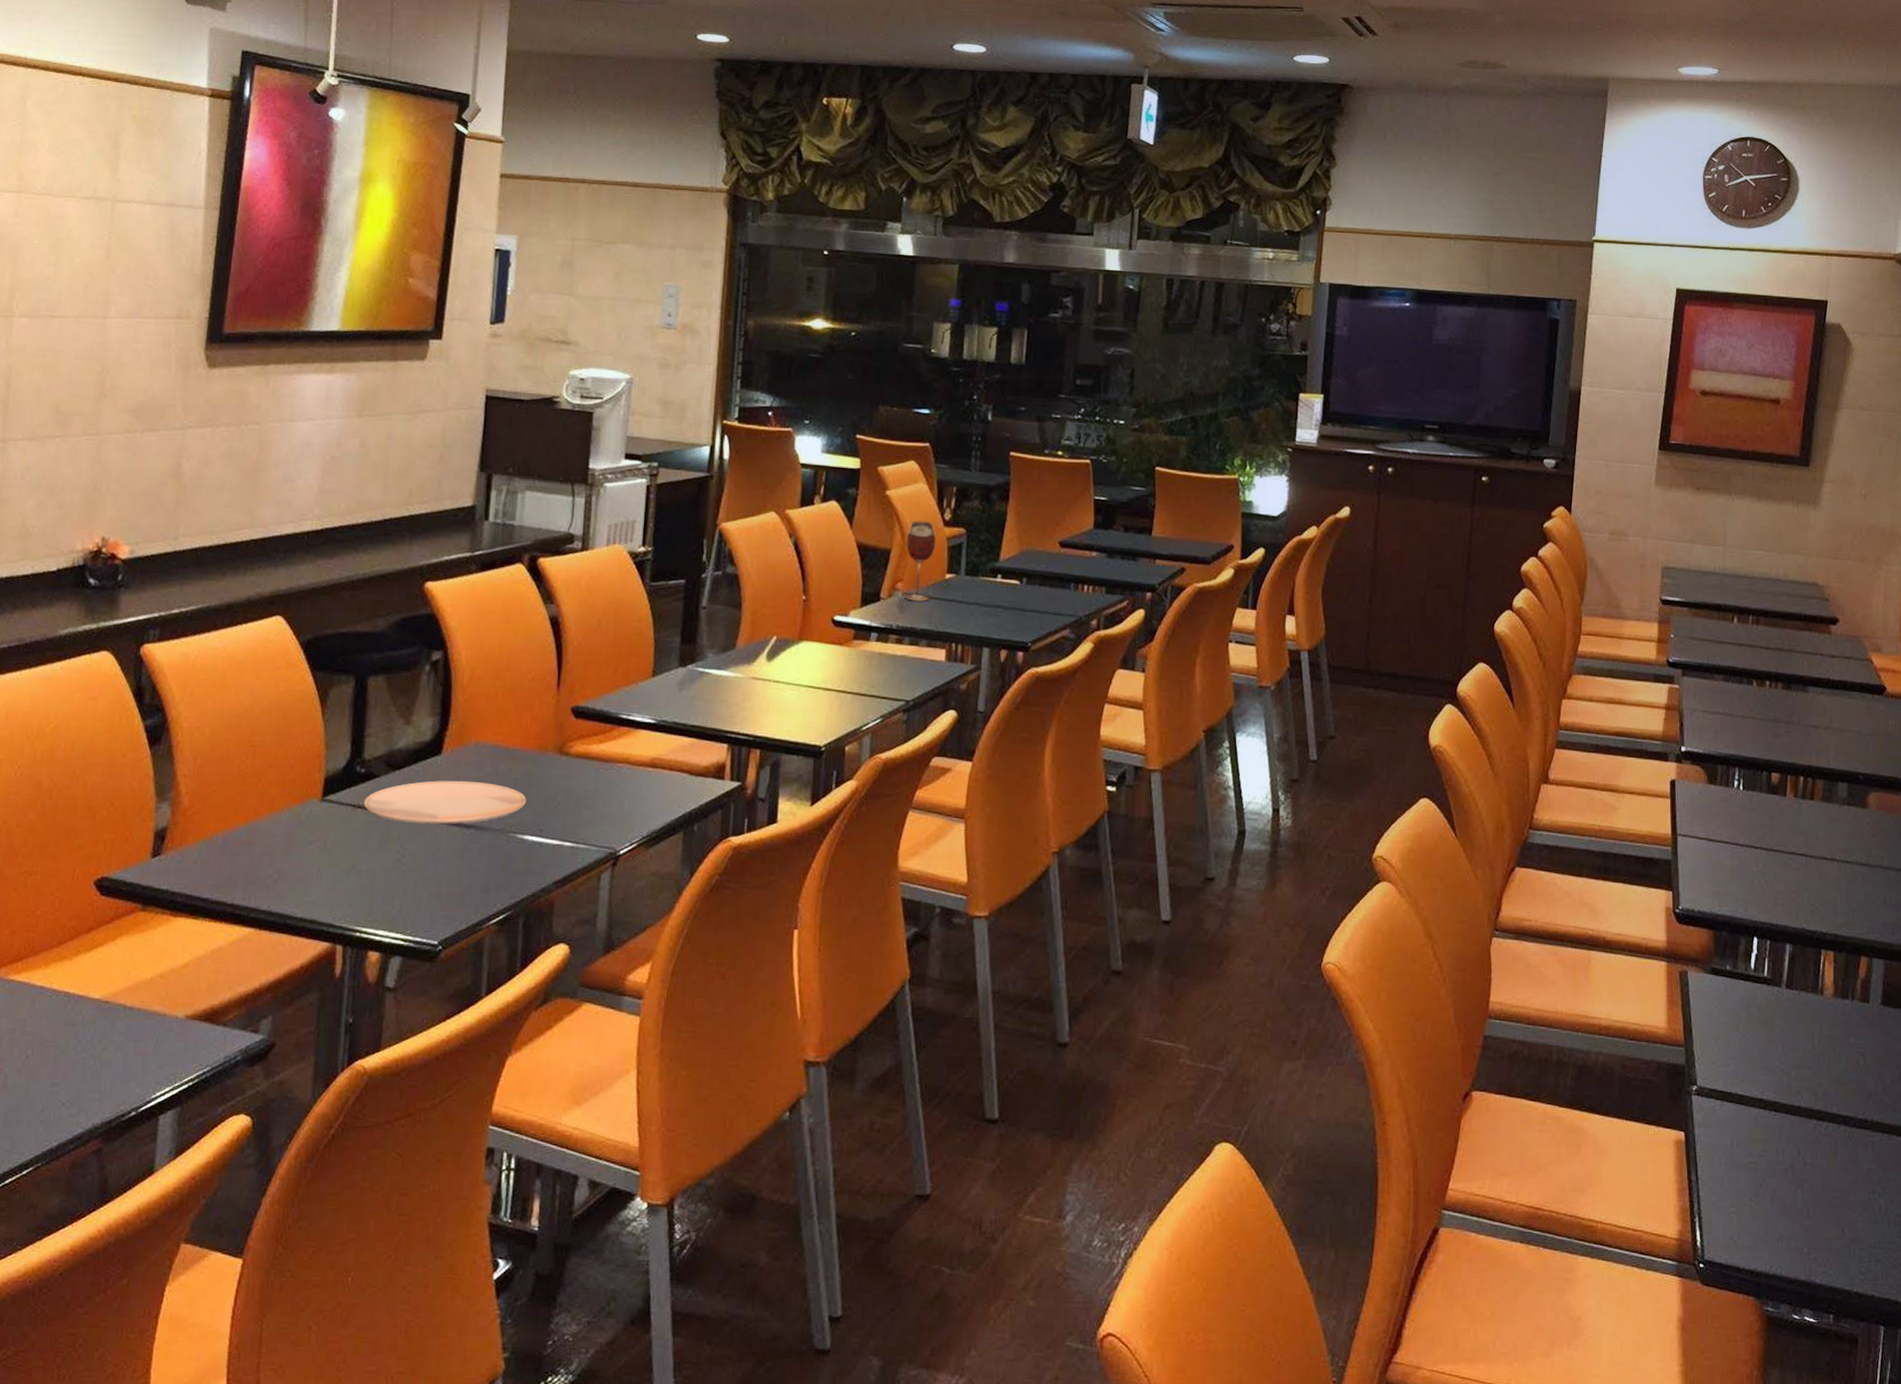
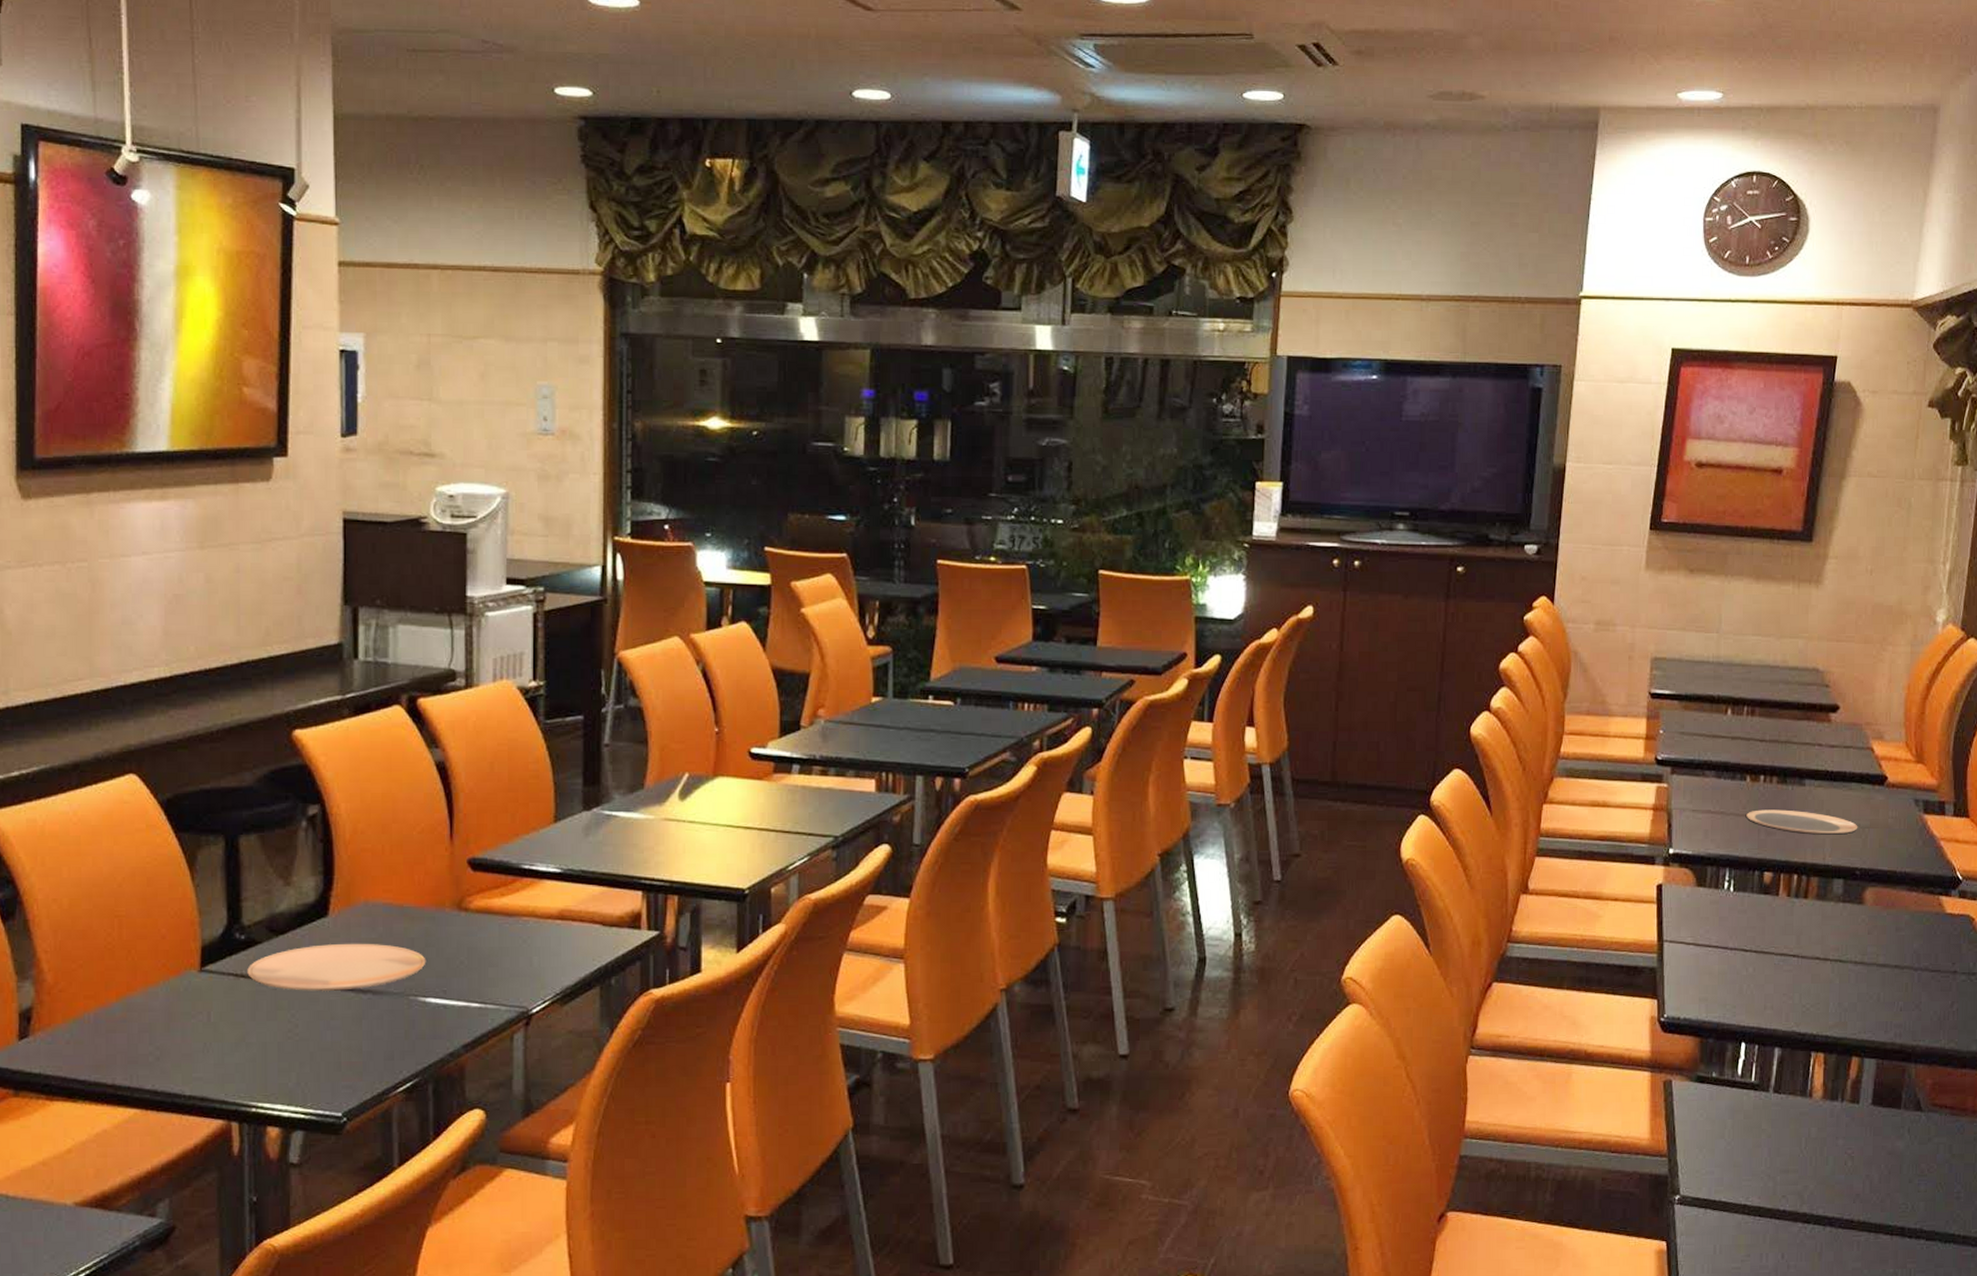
wineglass: present [905,521,936,602] -> none [826,640,859,728]
plate: none [1754,713,1860,740] -> present [1746,809,1858,835]

